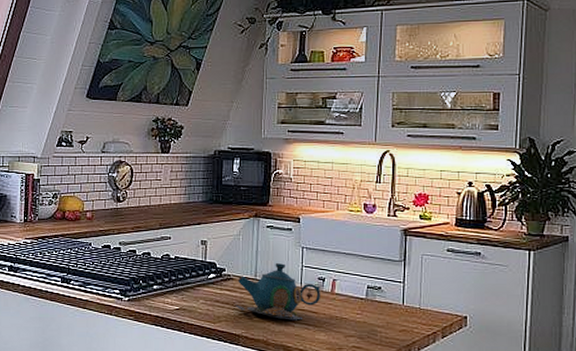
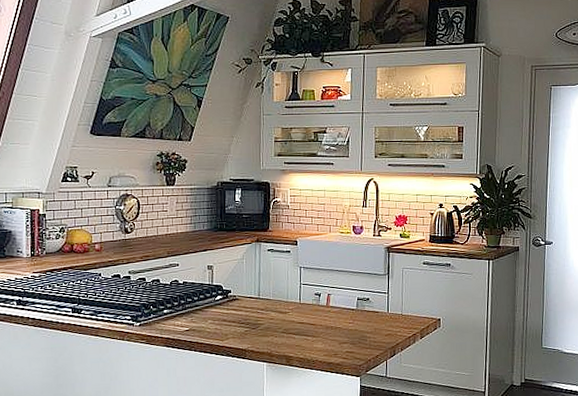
teapot: present [236,262,320,321] -> none [242,282,317,333]

